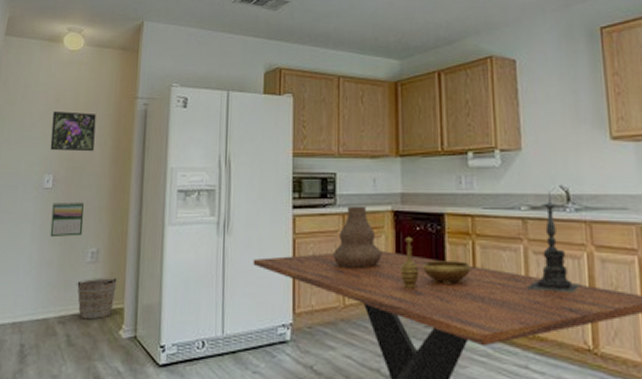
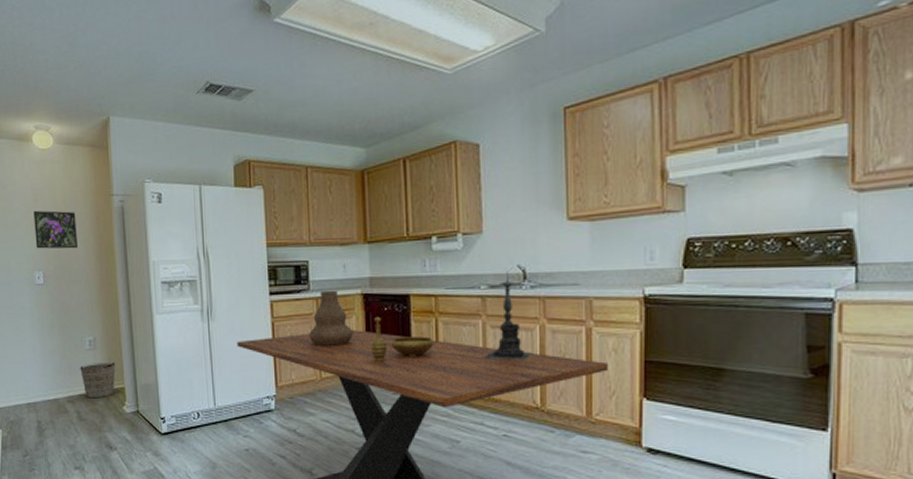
calendar: present [50,201,85,238] -> none [46,295,78,329]

